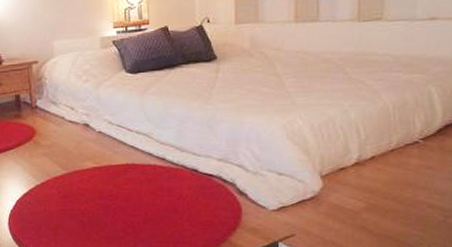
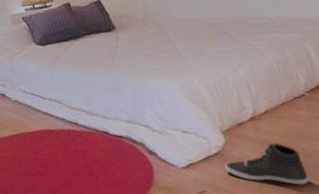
sneaker: none [318,191,407,234] -> present [224,143,309,185]

